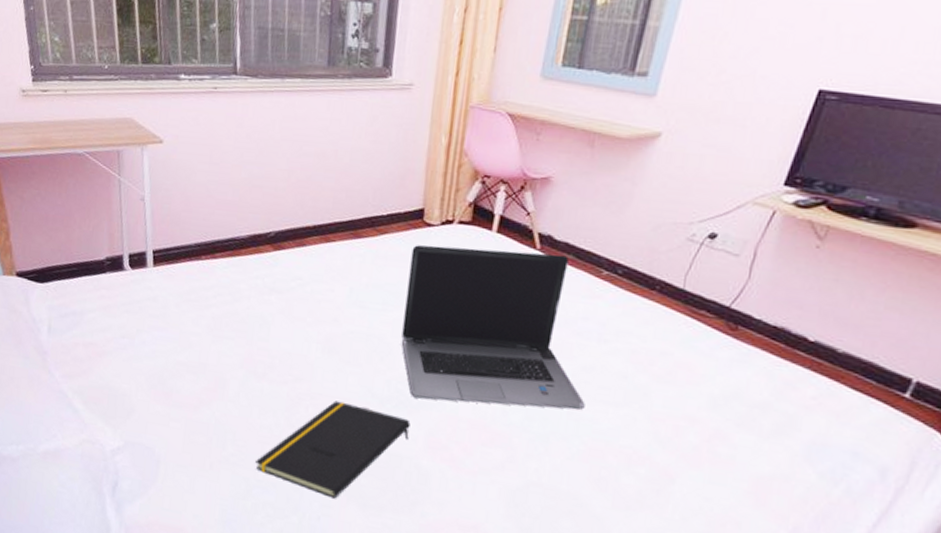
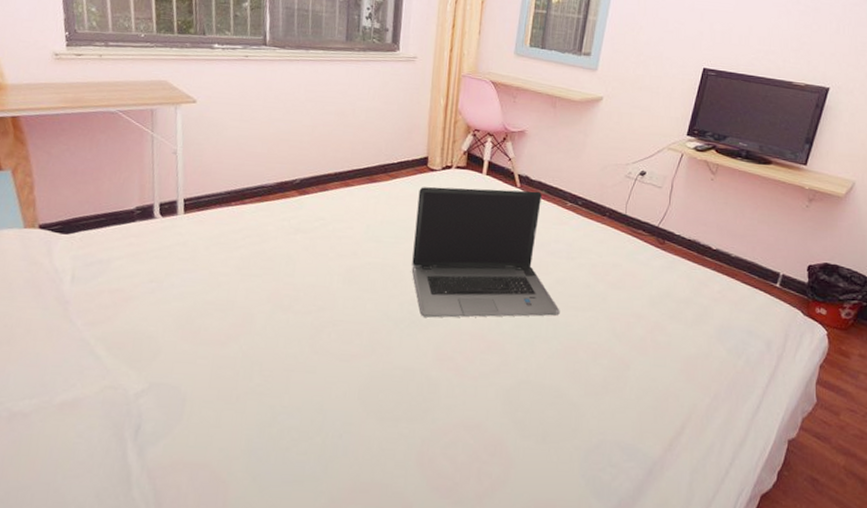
notepad: present [255,401,411,499] -> none [281,325,421,416]

